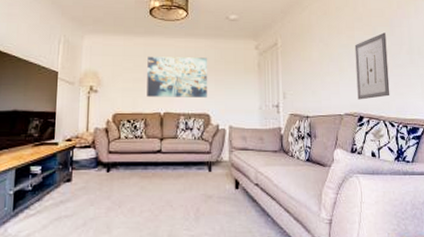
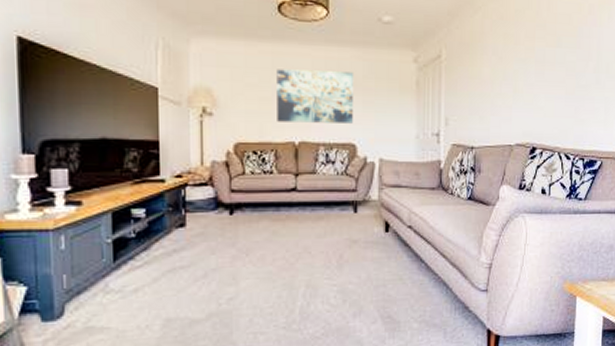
wall art: present [354,32,390,100] -> none [532,44,572,128]

